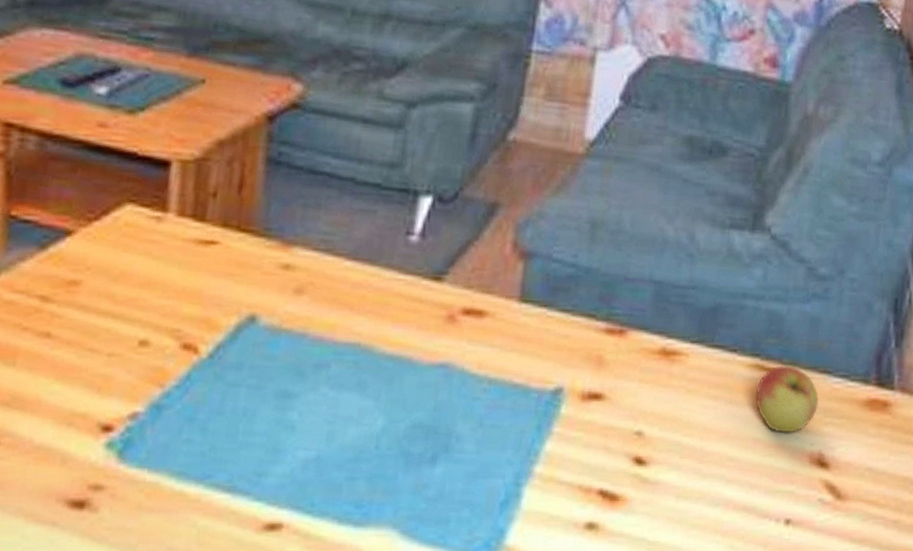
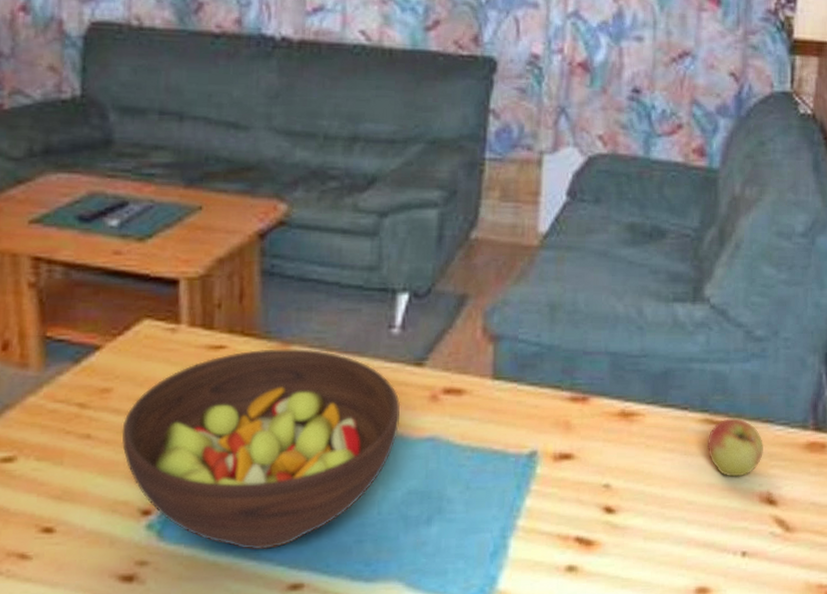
fruit bowl: none [85,248,413,482] -> present [121,349,401,551]

